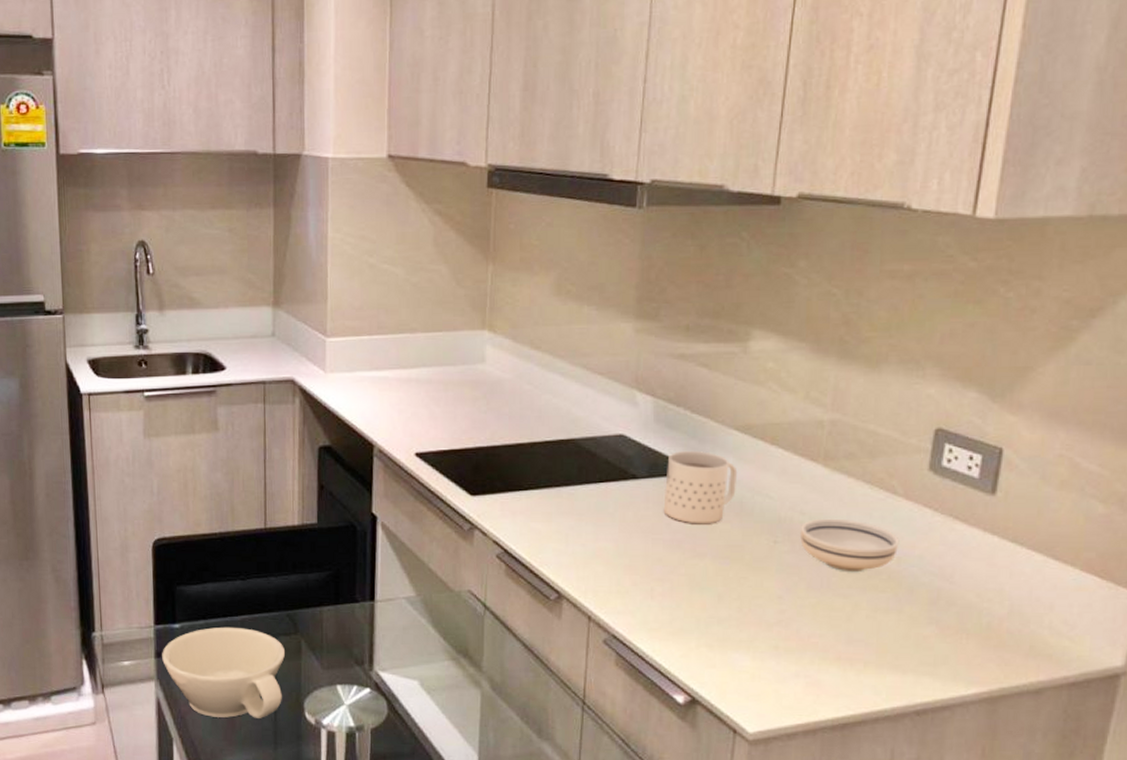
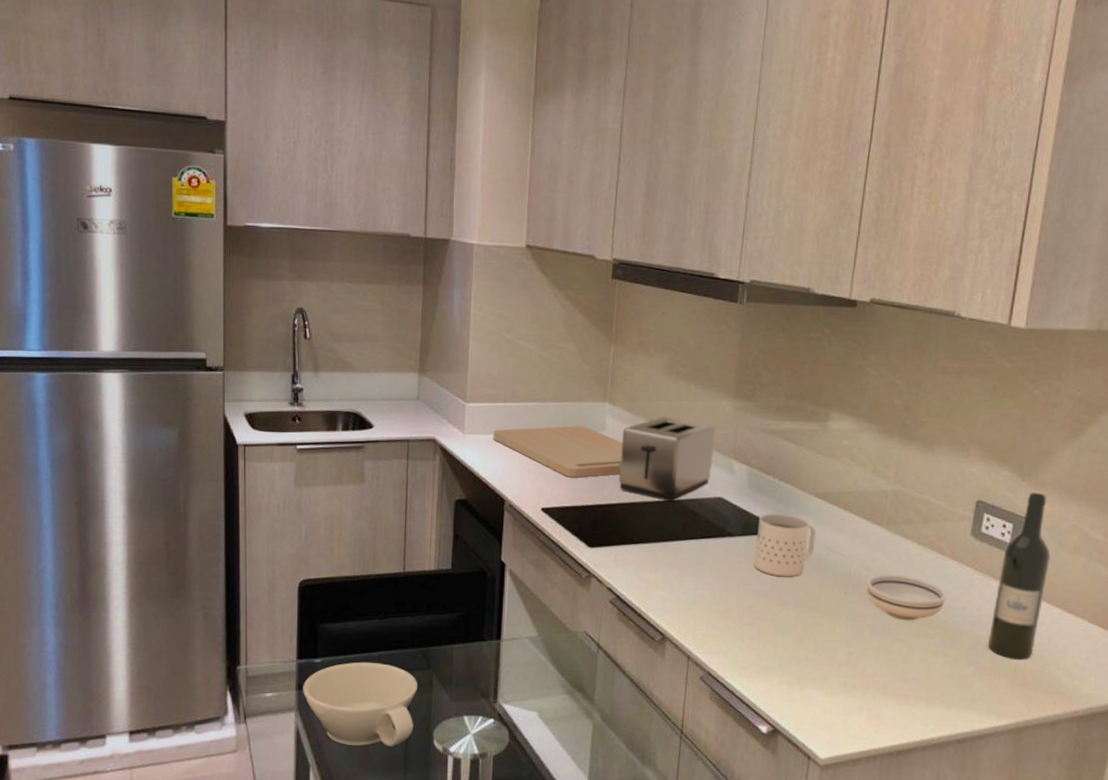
cutting board: none [358,358,506,418] -> present [493,425,623,478]
toaster: none [502,343,615,440] -> present [618,416,716,500]
wine bottle: none [953,415,1031,616] -> present [988,491,1051,660]

